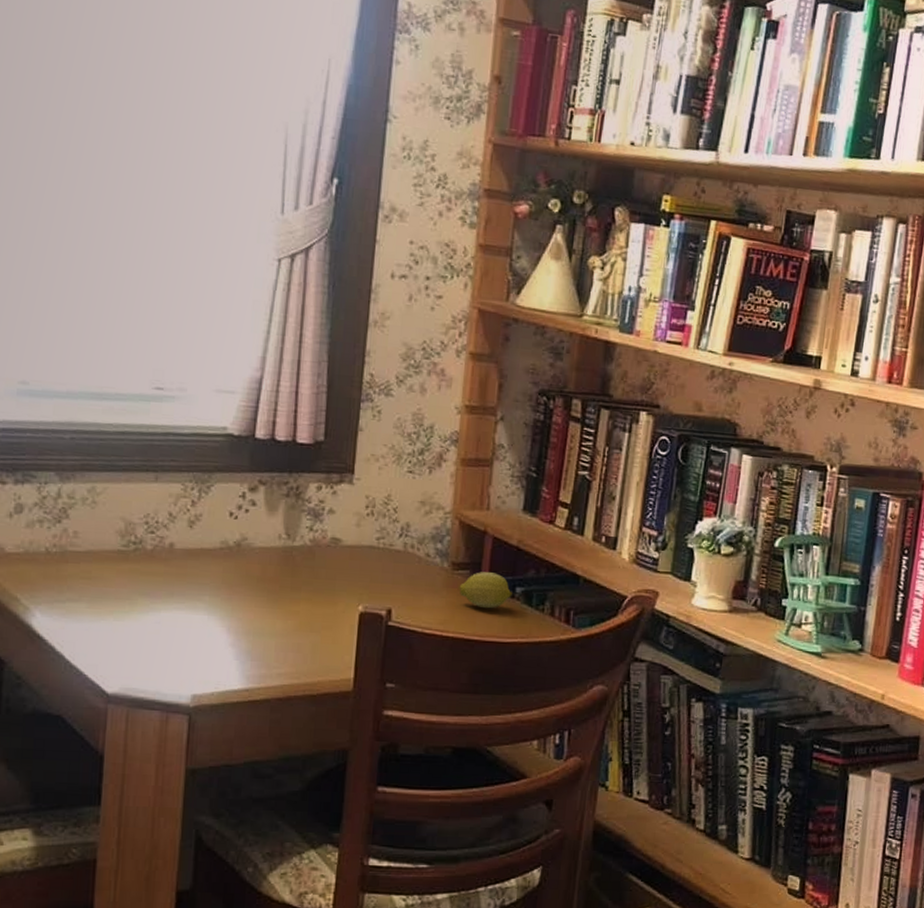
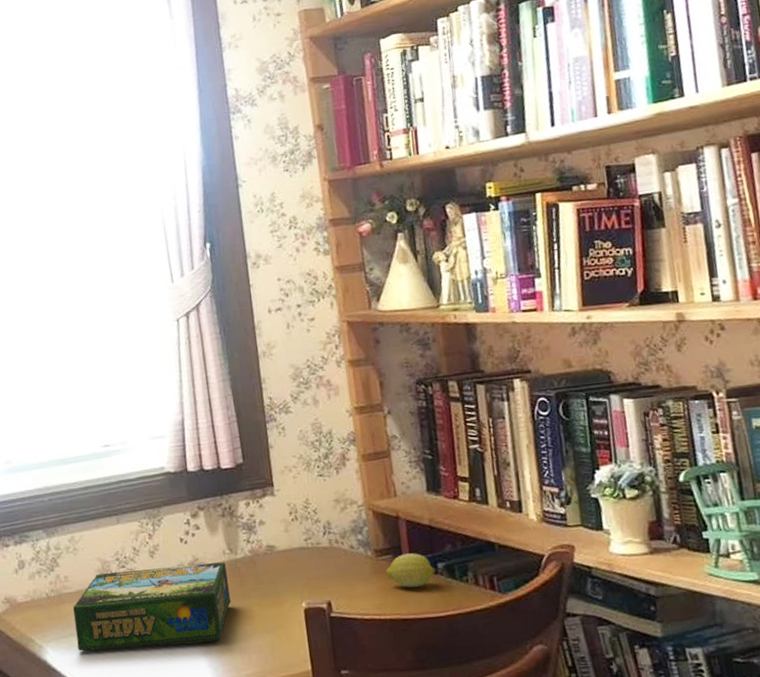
board game: none [76,535,279,633] -> present [73,562,232,651]

